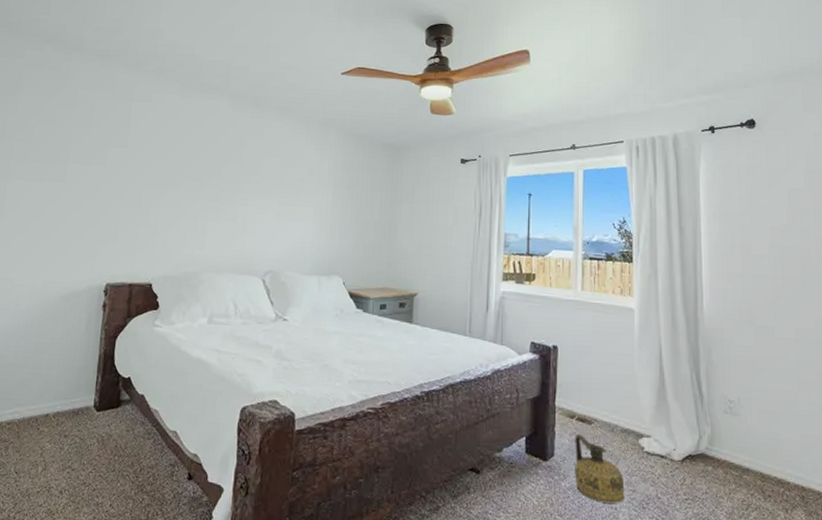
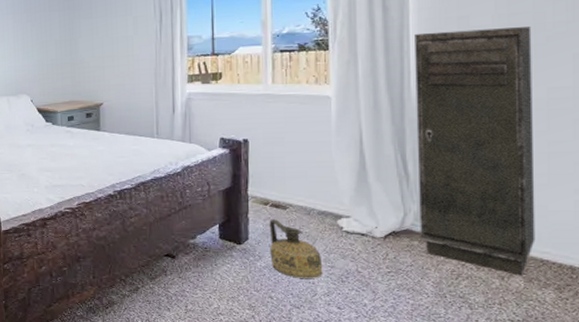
storage cabinet: none [706,256,813,509] -> present [415,27,536,276]

